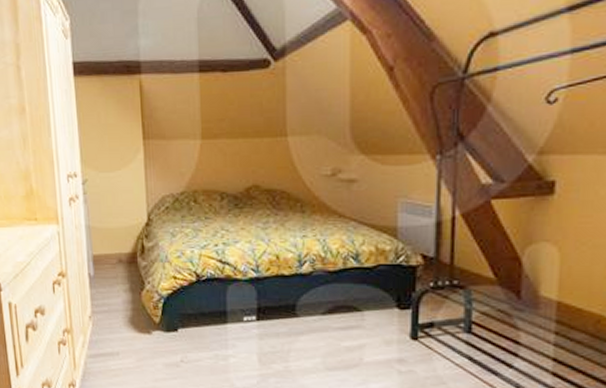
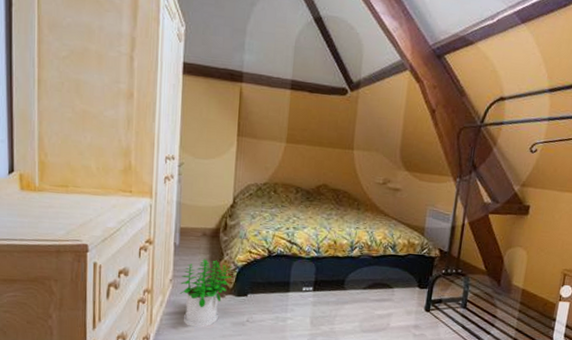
potted plant: none [100,290,157,371] -> present [179,259,232,327]

